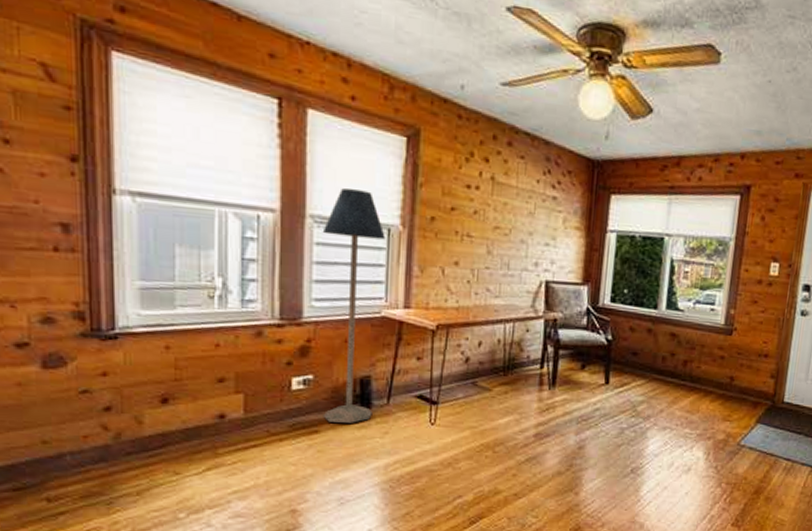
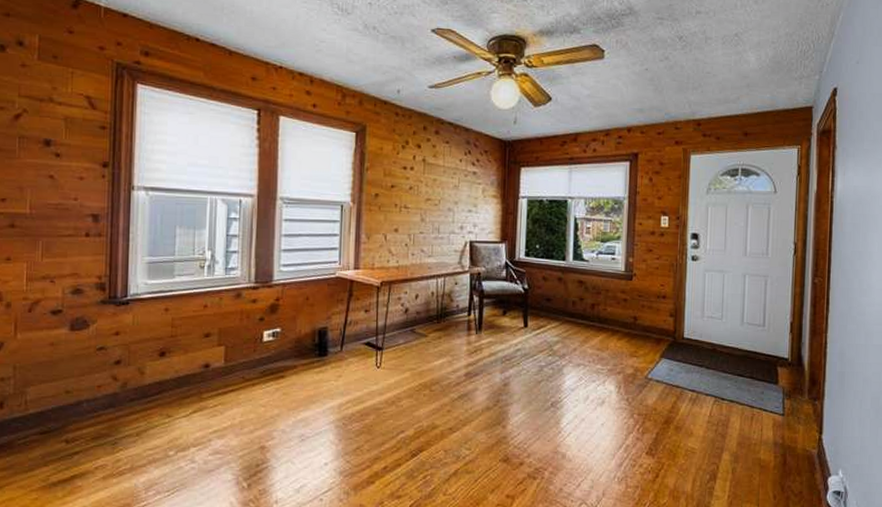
floor lamp: present [322,188,385,423] -> none [288,175,339,369]

